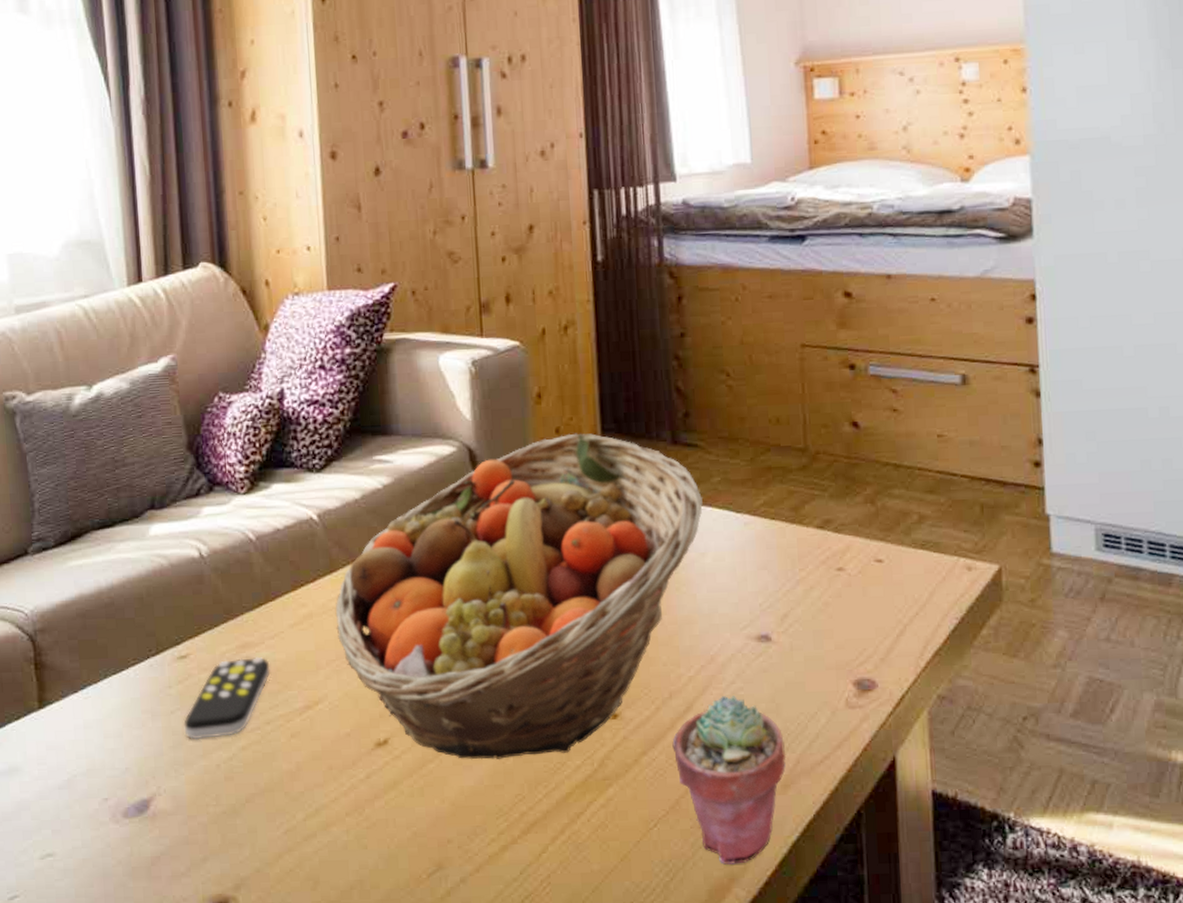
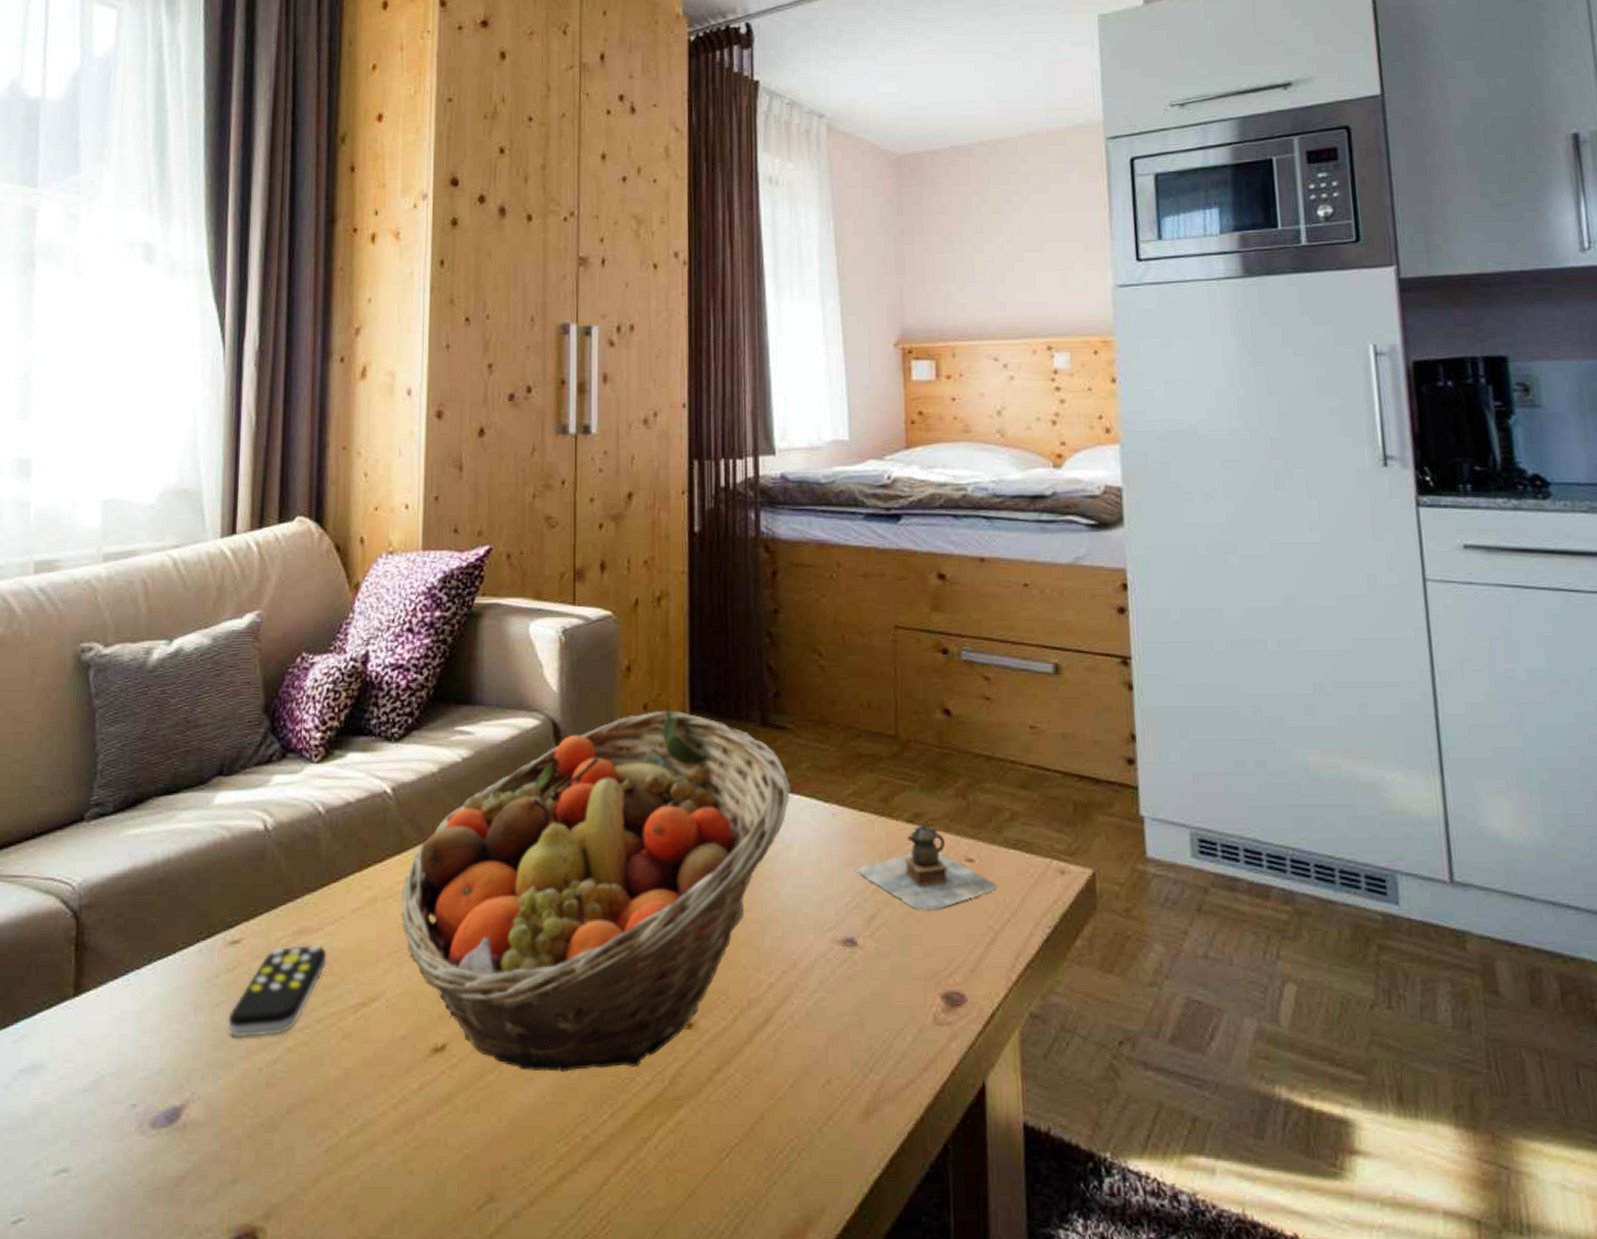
potted succulent: present [672,696,786,865] -> none [749,1007,870,1205]
teapot: none [767,529,906,609] -> present [855,823,998,913]

